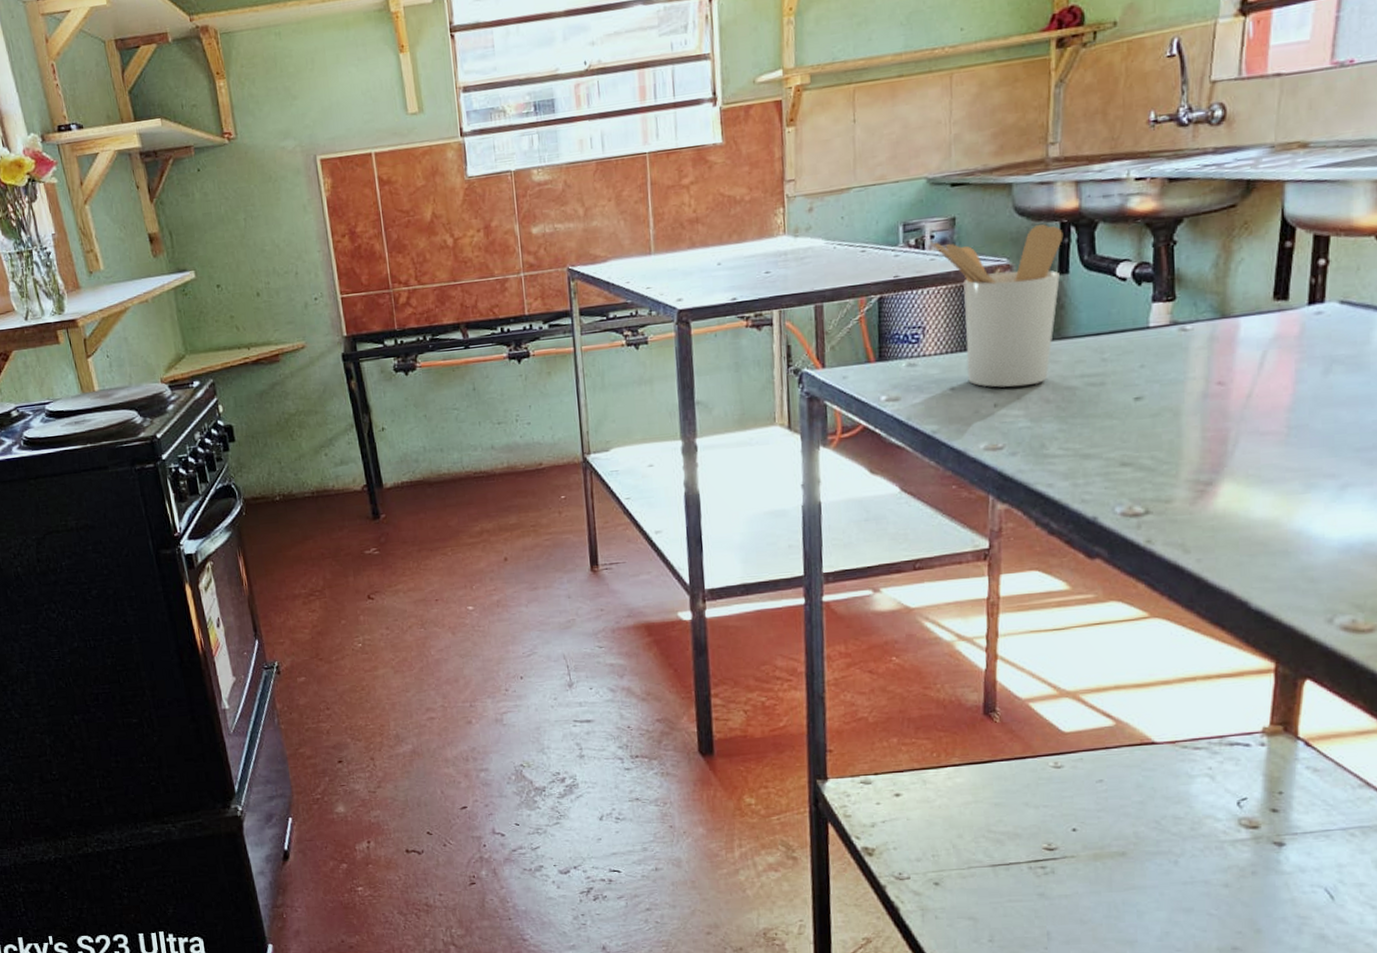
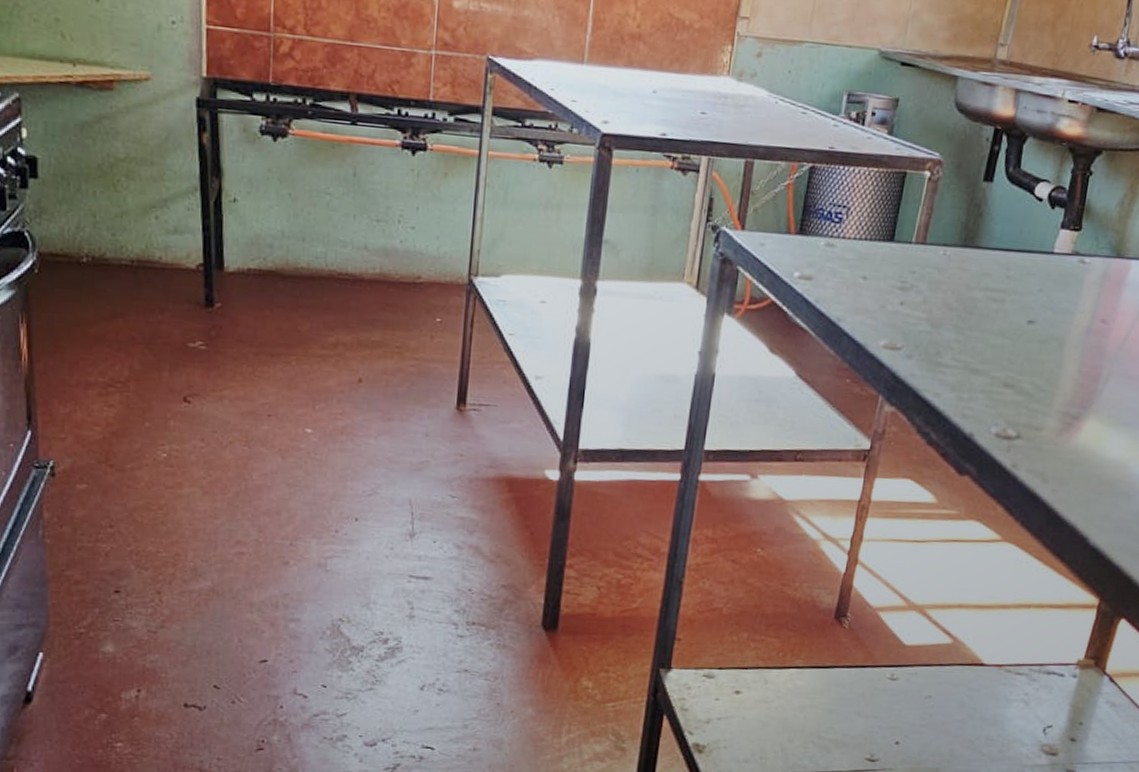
utensil holder: present [930,224,1064,388] -> none [870,118,995,289]

